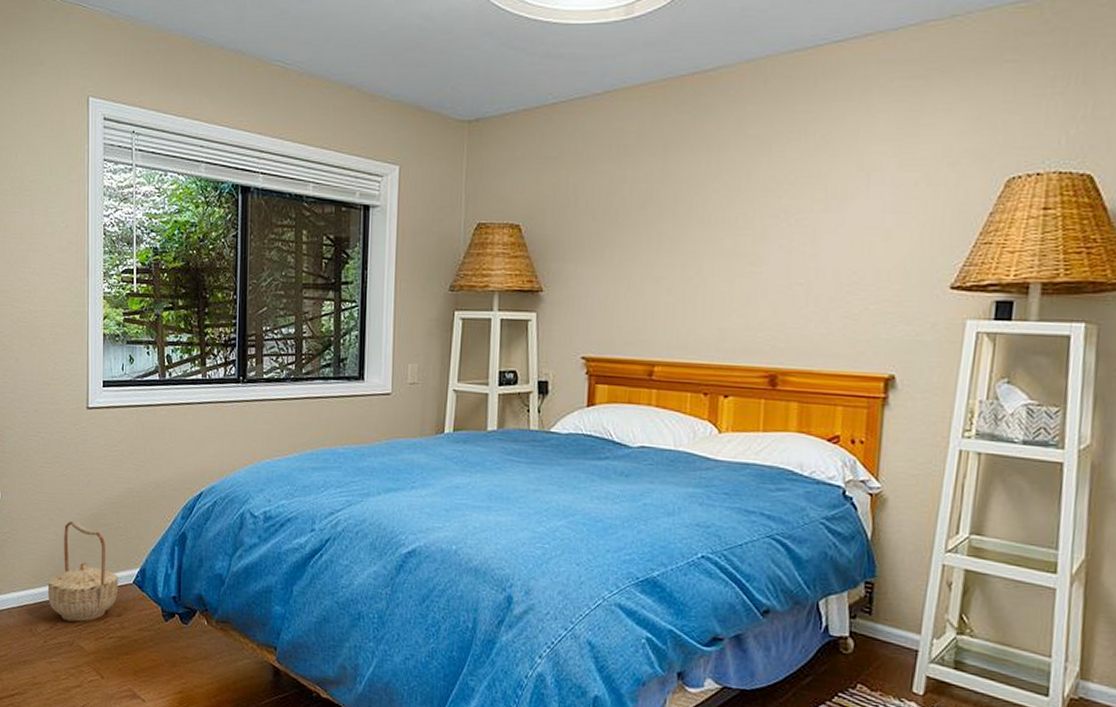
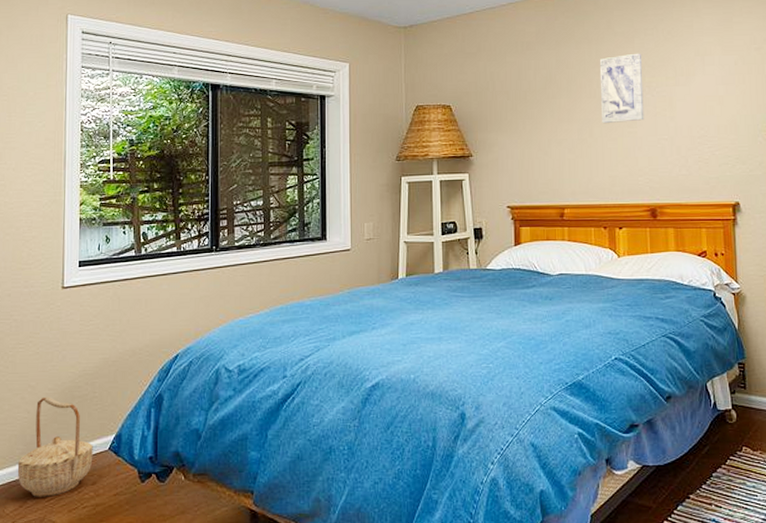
wall art: none [715,164,781,259] -> present [599,53,644,124]

